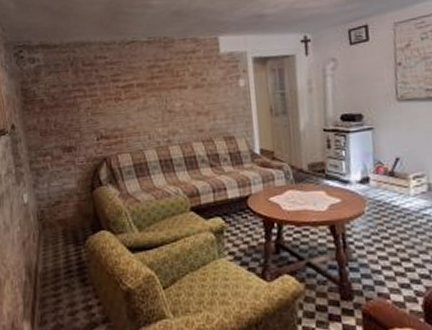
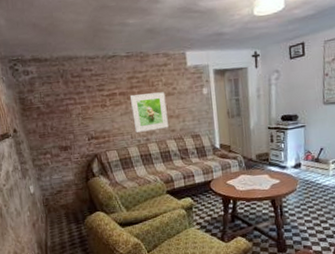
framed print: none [149,83,195,132] -> present [129,92,169,133]

